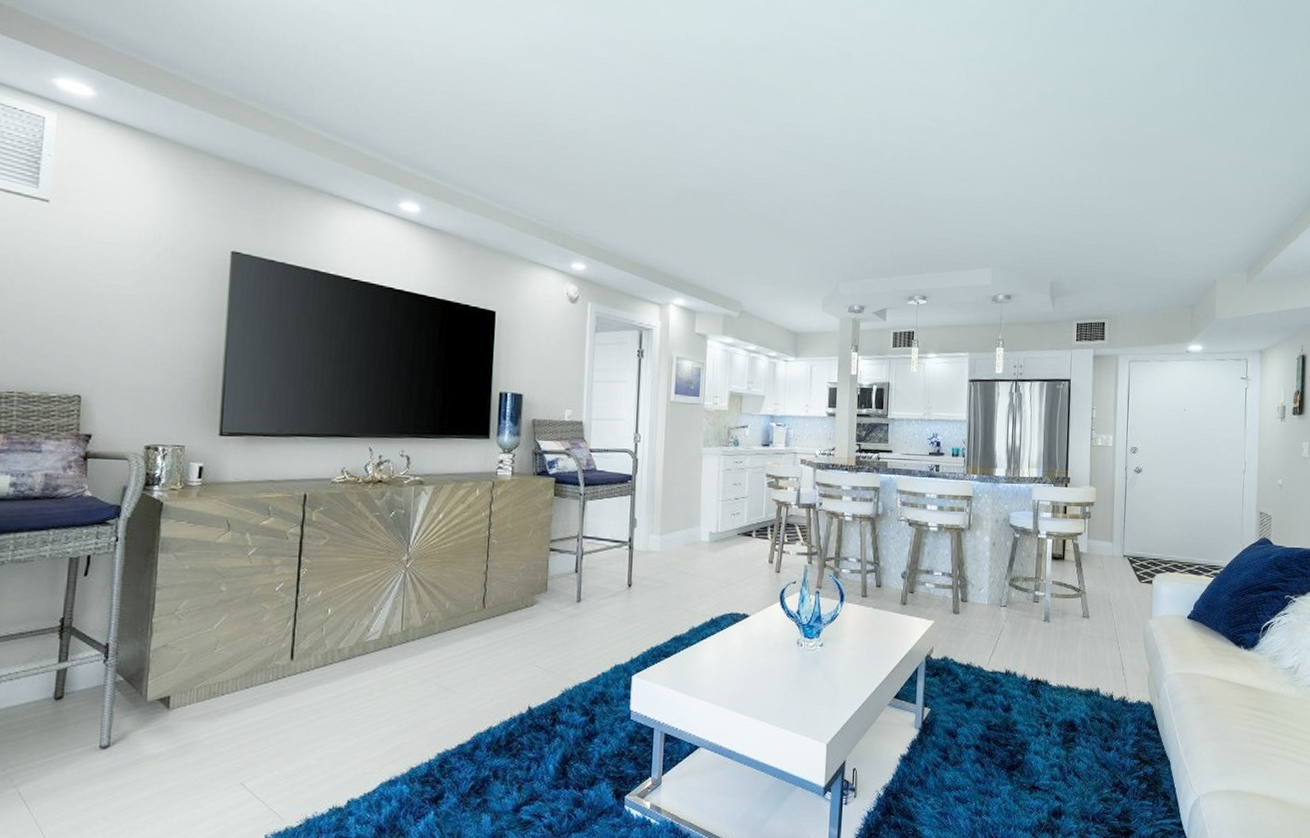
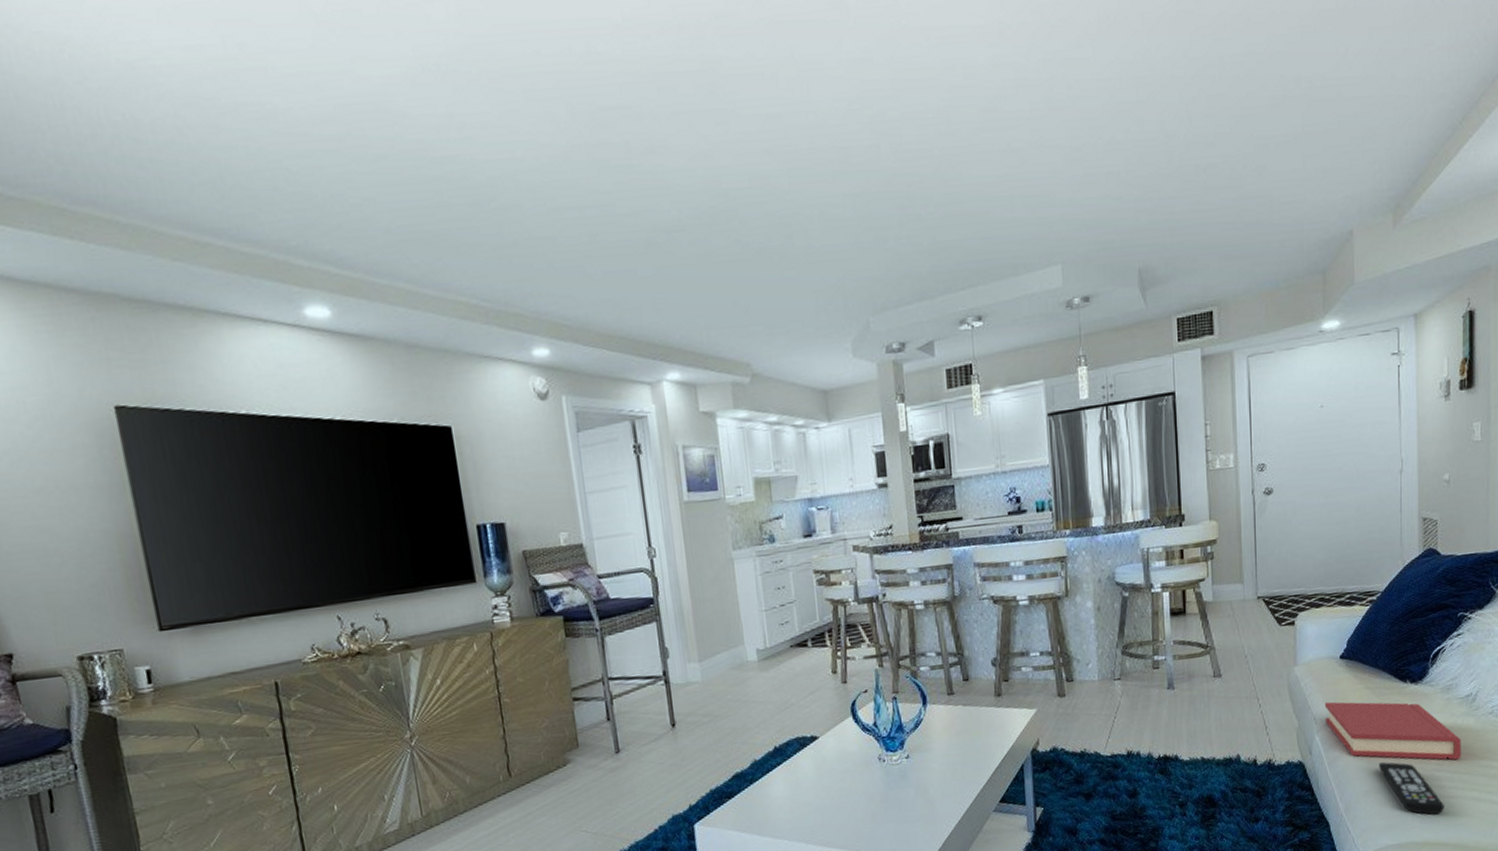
hardback book: none [1172,654,1284,723] -> present [1324,701,1461,760]
remote control: none [1215,715,1268,769] -> present [1379,762,1444,815]

